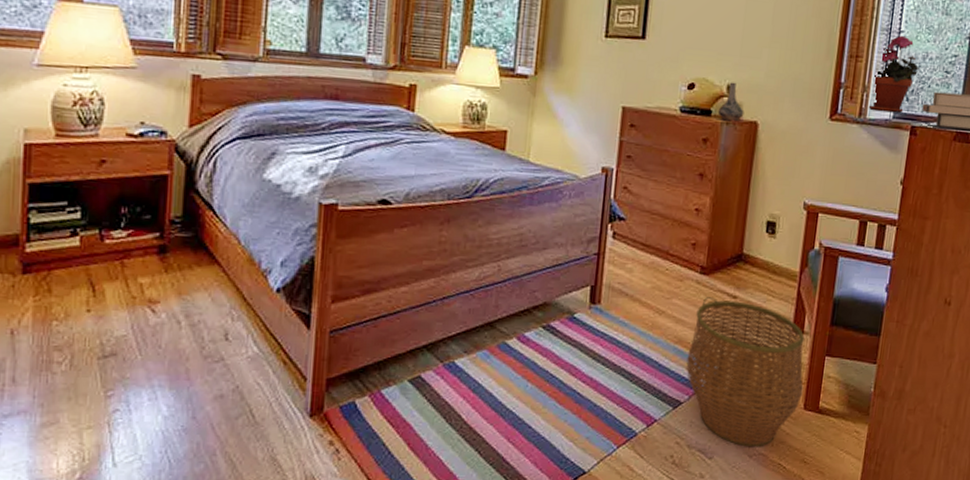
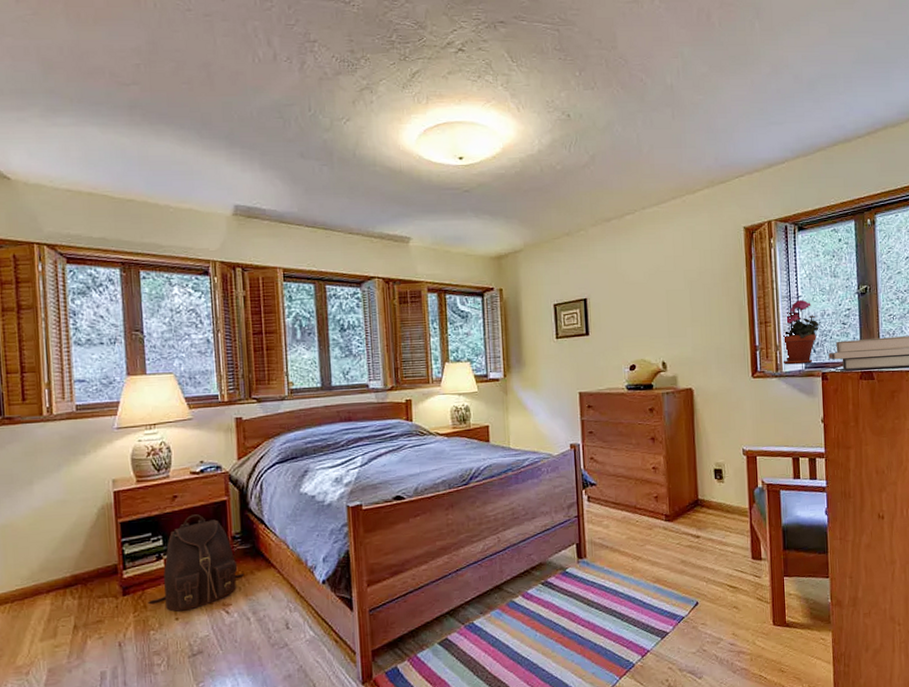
backpack: none [54,186,181,302] -> present [148,514,245,612]
basket: present [686,297,805,447] -> none [666,539,770,664]
decorative vase: present [717,82,744,122] -> none [658,359,680,392]

